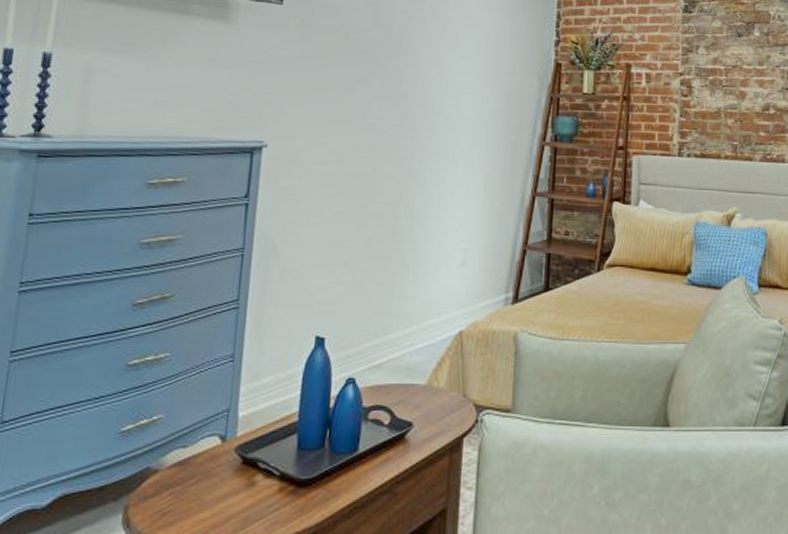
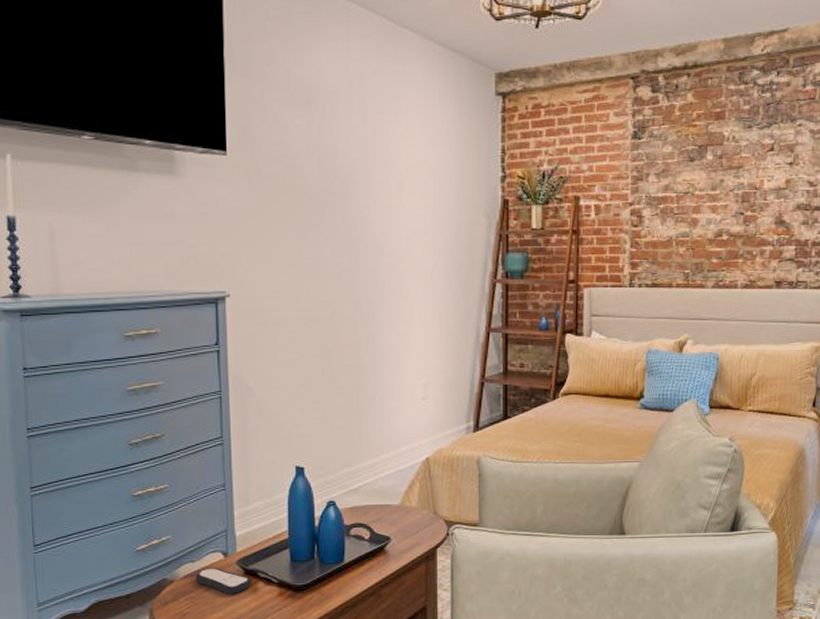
remote control: none [184,455,251,490] -> present [195,568,253,595]

